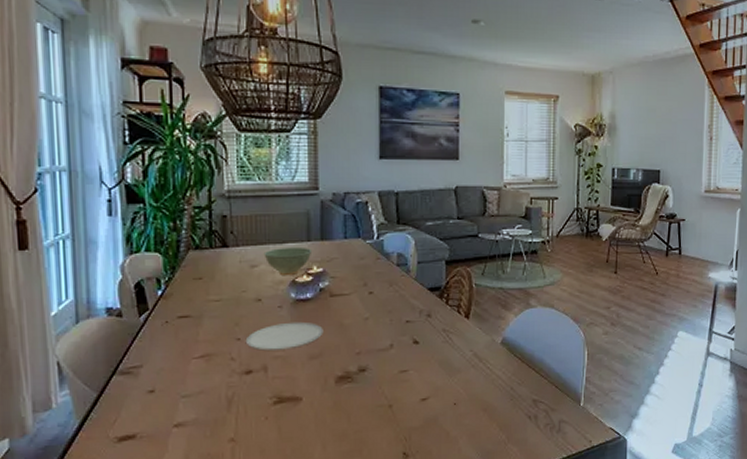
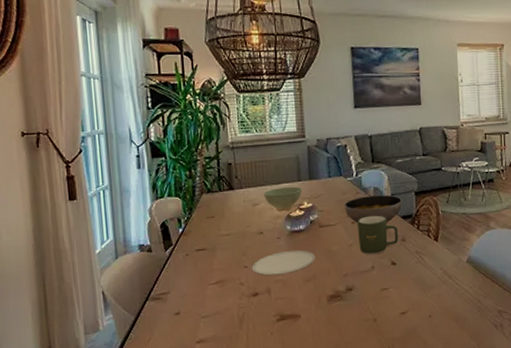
soup bowl: none [361,262,430,295] -> present [344,195,402,223]
mug: none [376,285,424,331] -> present [357,215,399,255]

